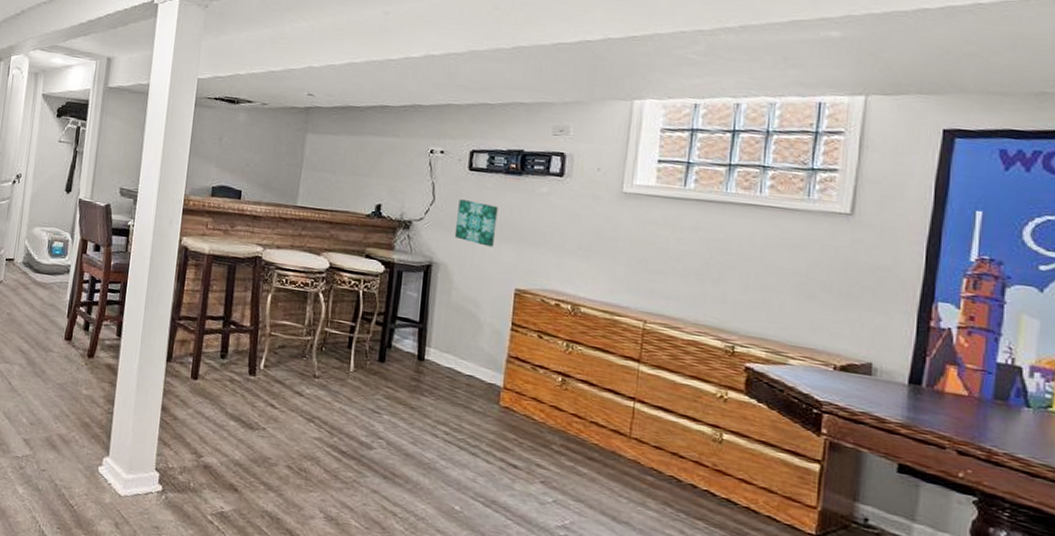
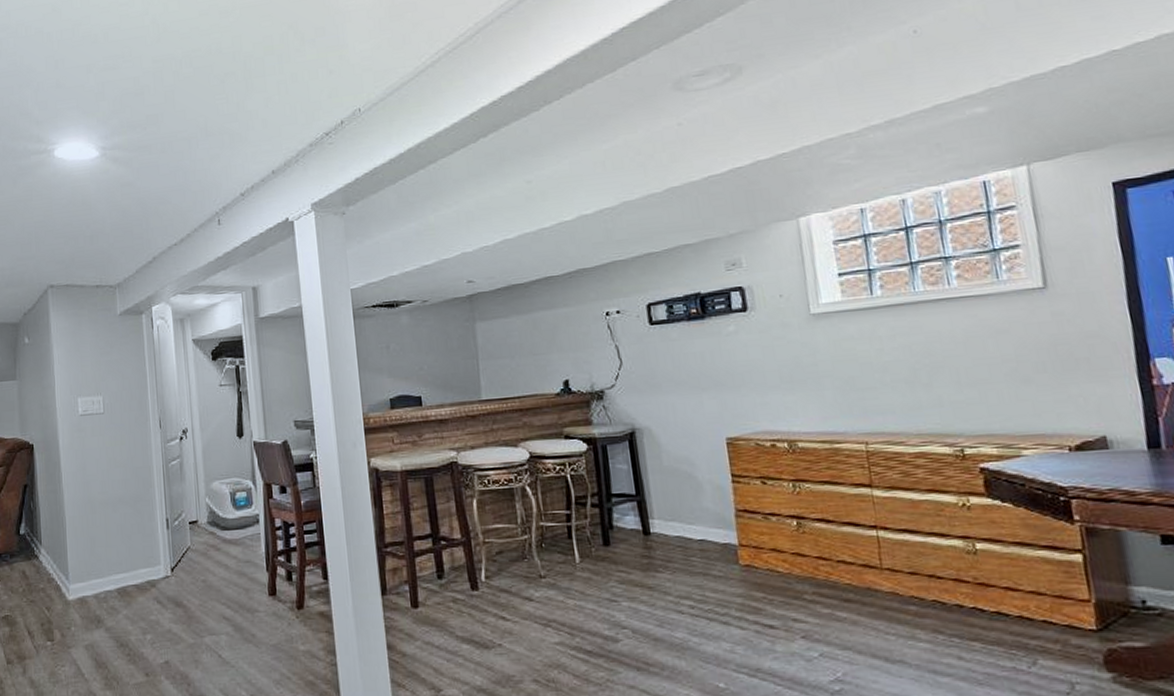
wall art: present [454,198,498,247] -> none [647,355,693,400]

